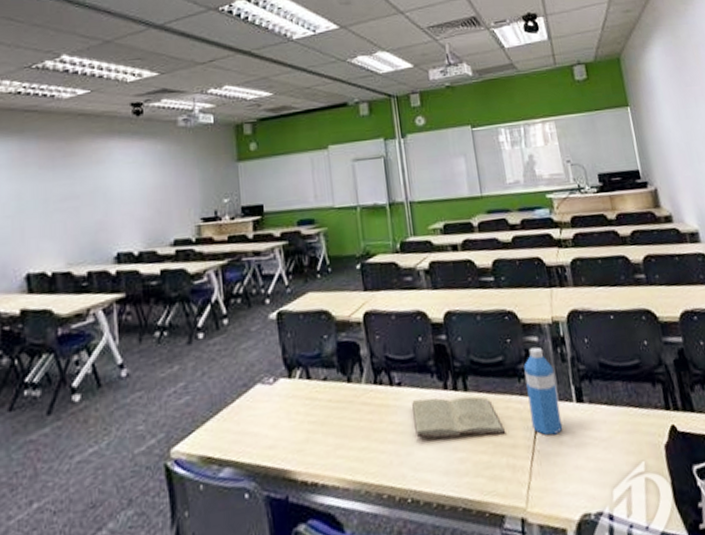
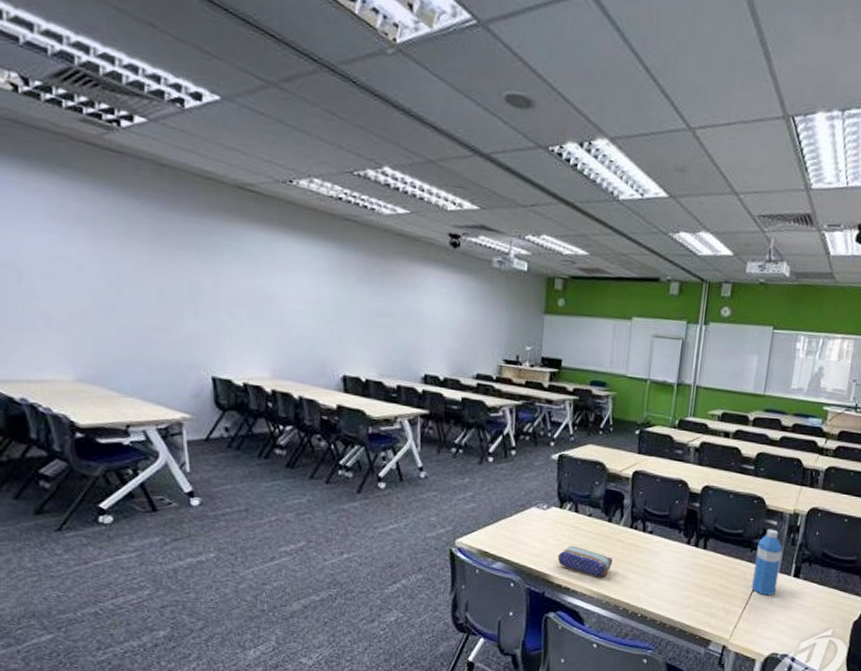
pencil case: none [295,423,363,459] -> present [557,545,613,578]
book: present [412,396,506,438] -> none [655,547,729,586]

